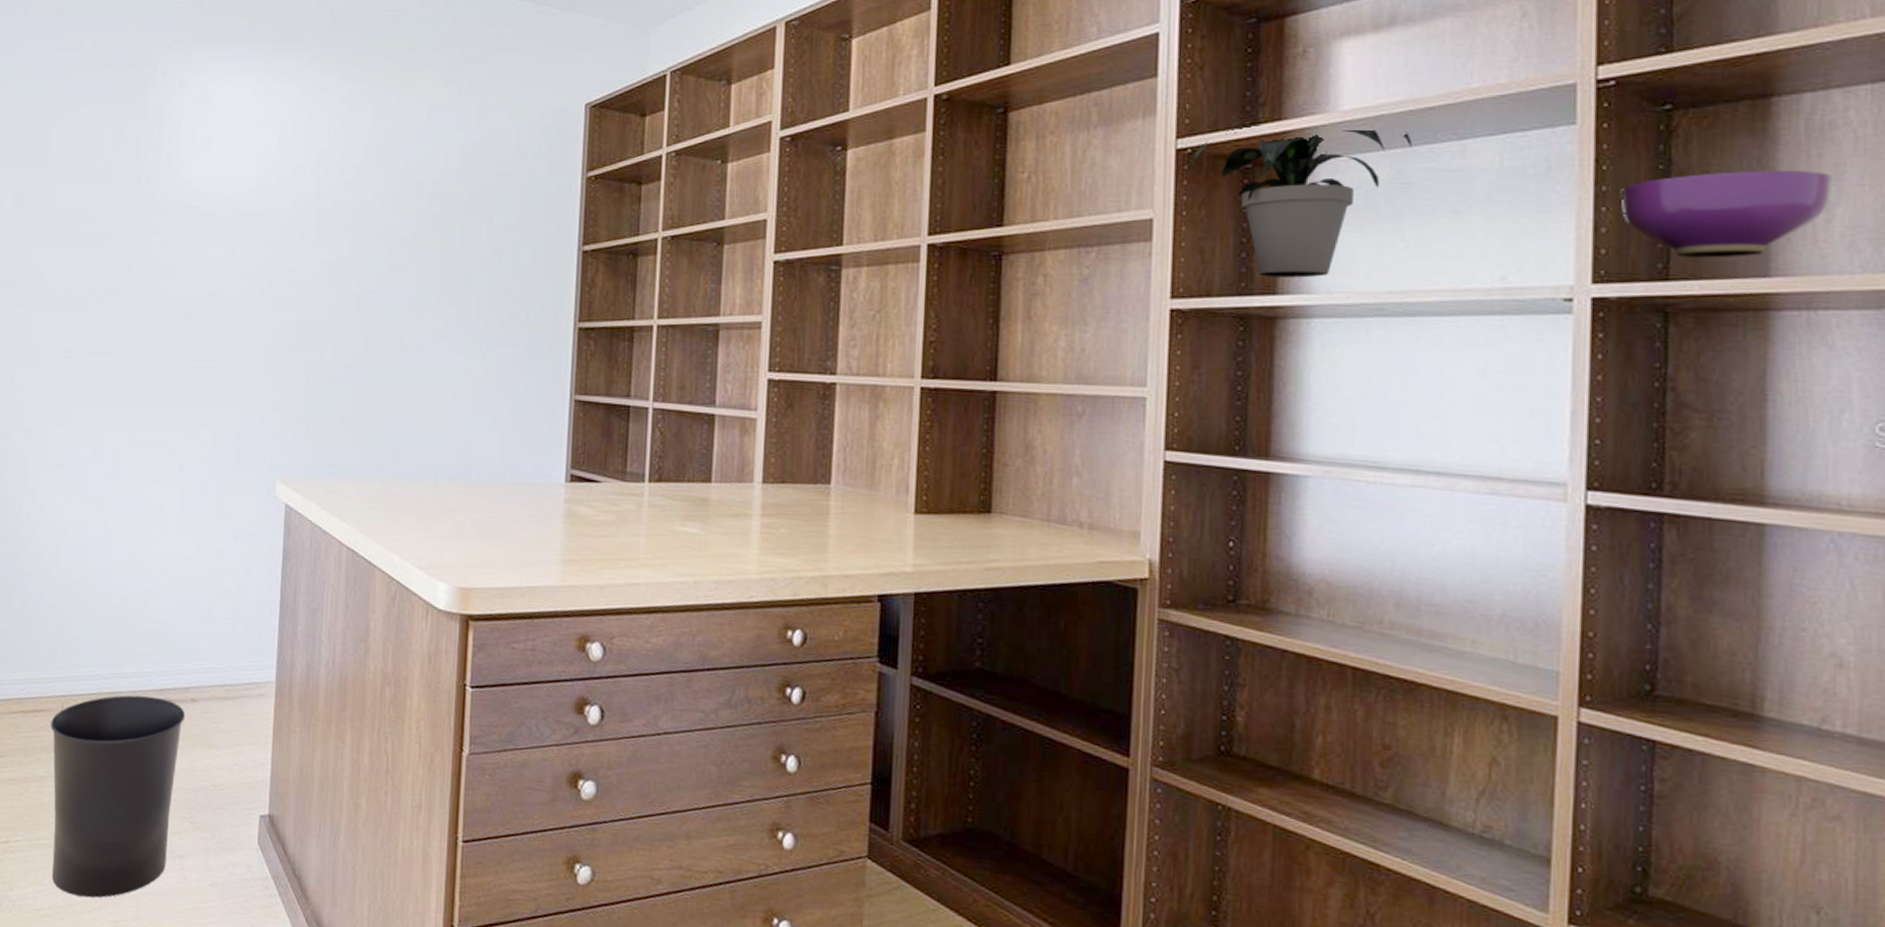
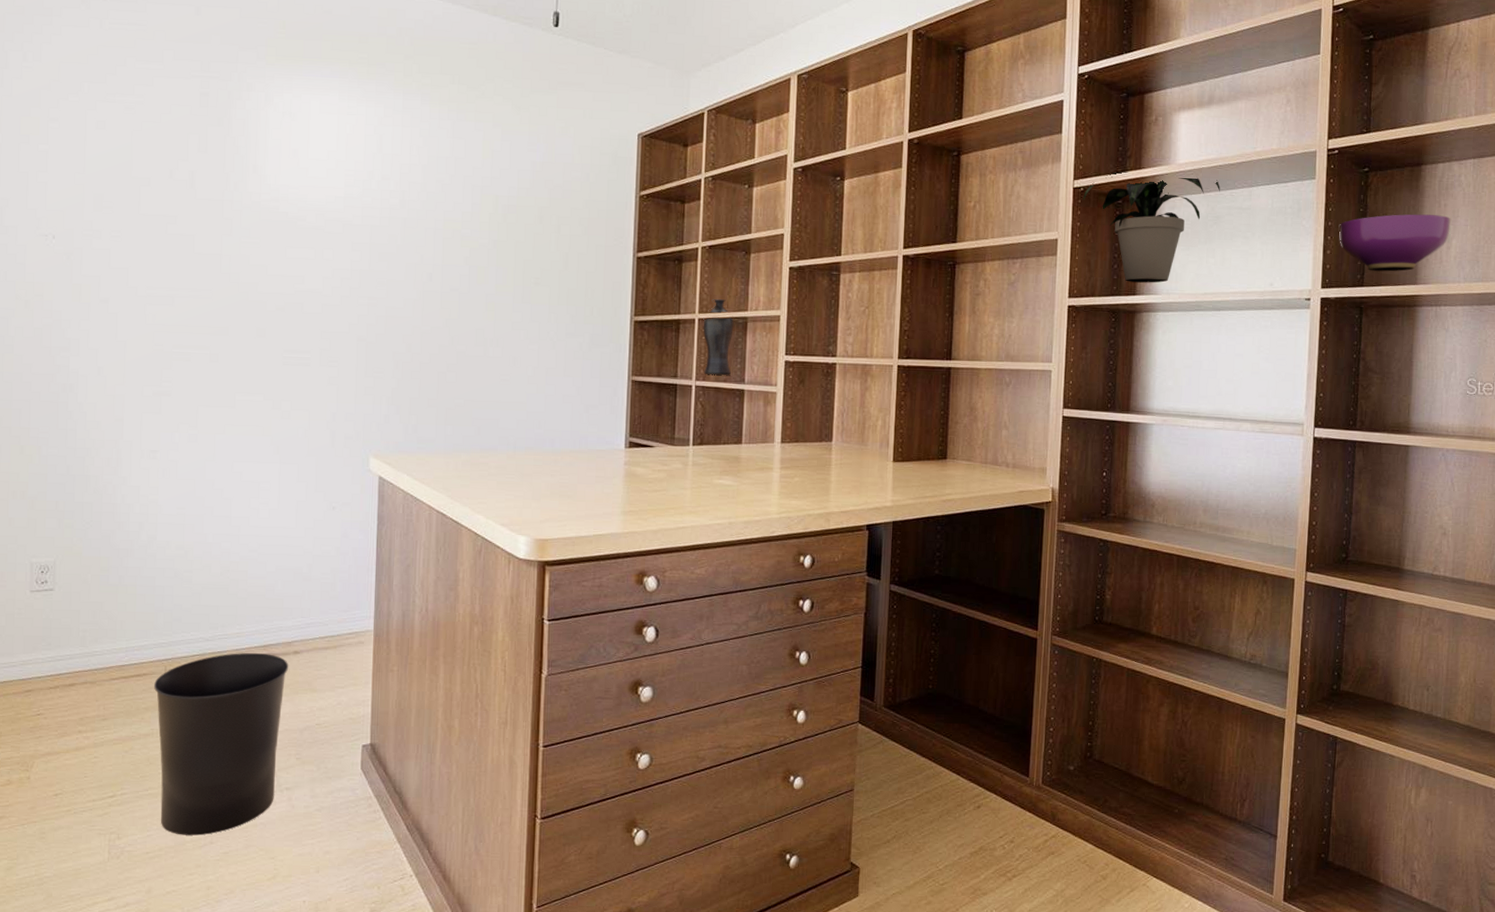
vase: none [662,301,702,397] -> present [703,299,734,376]

